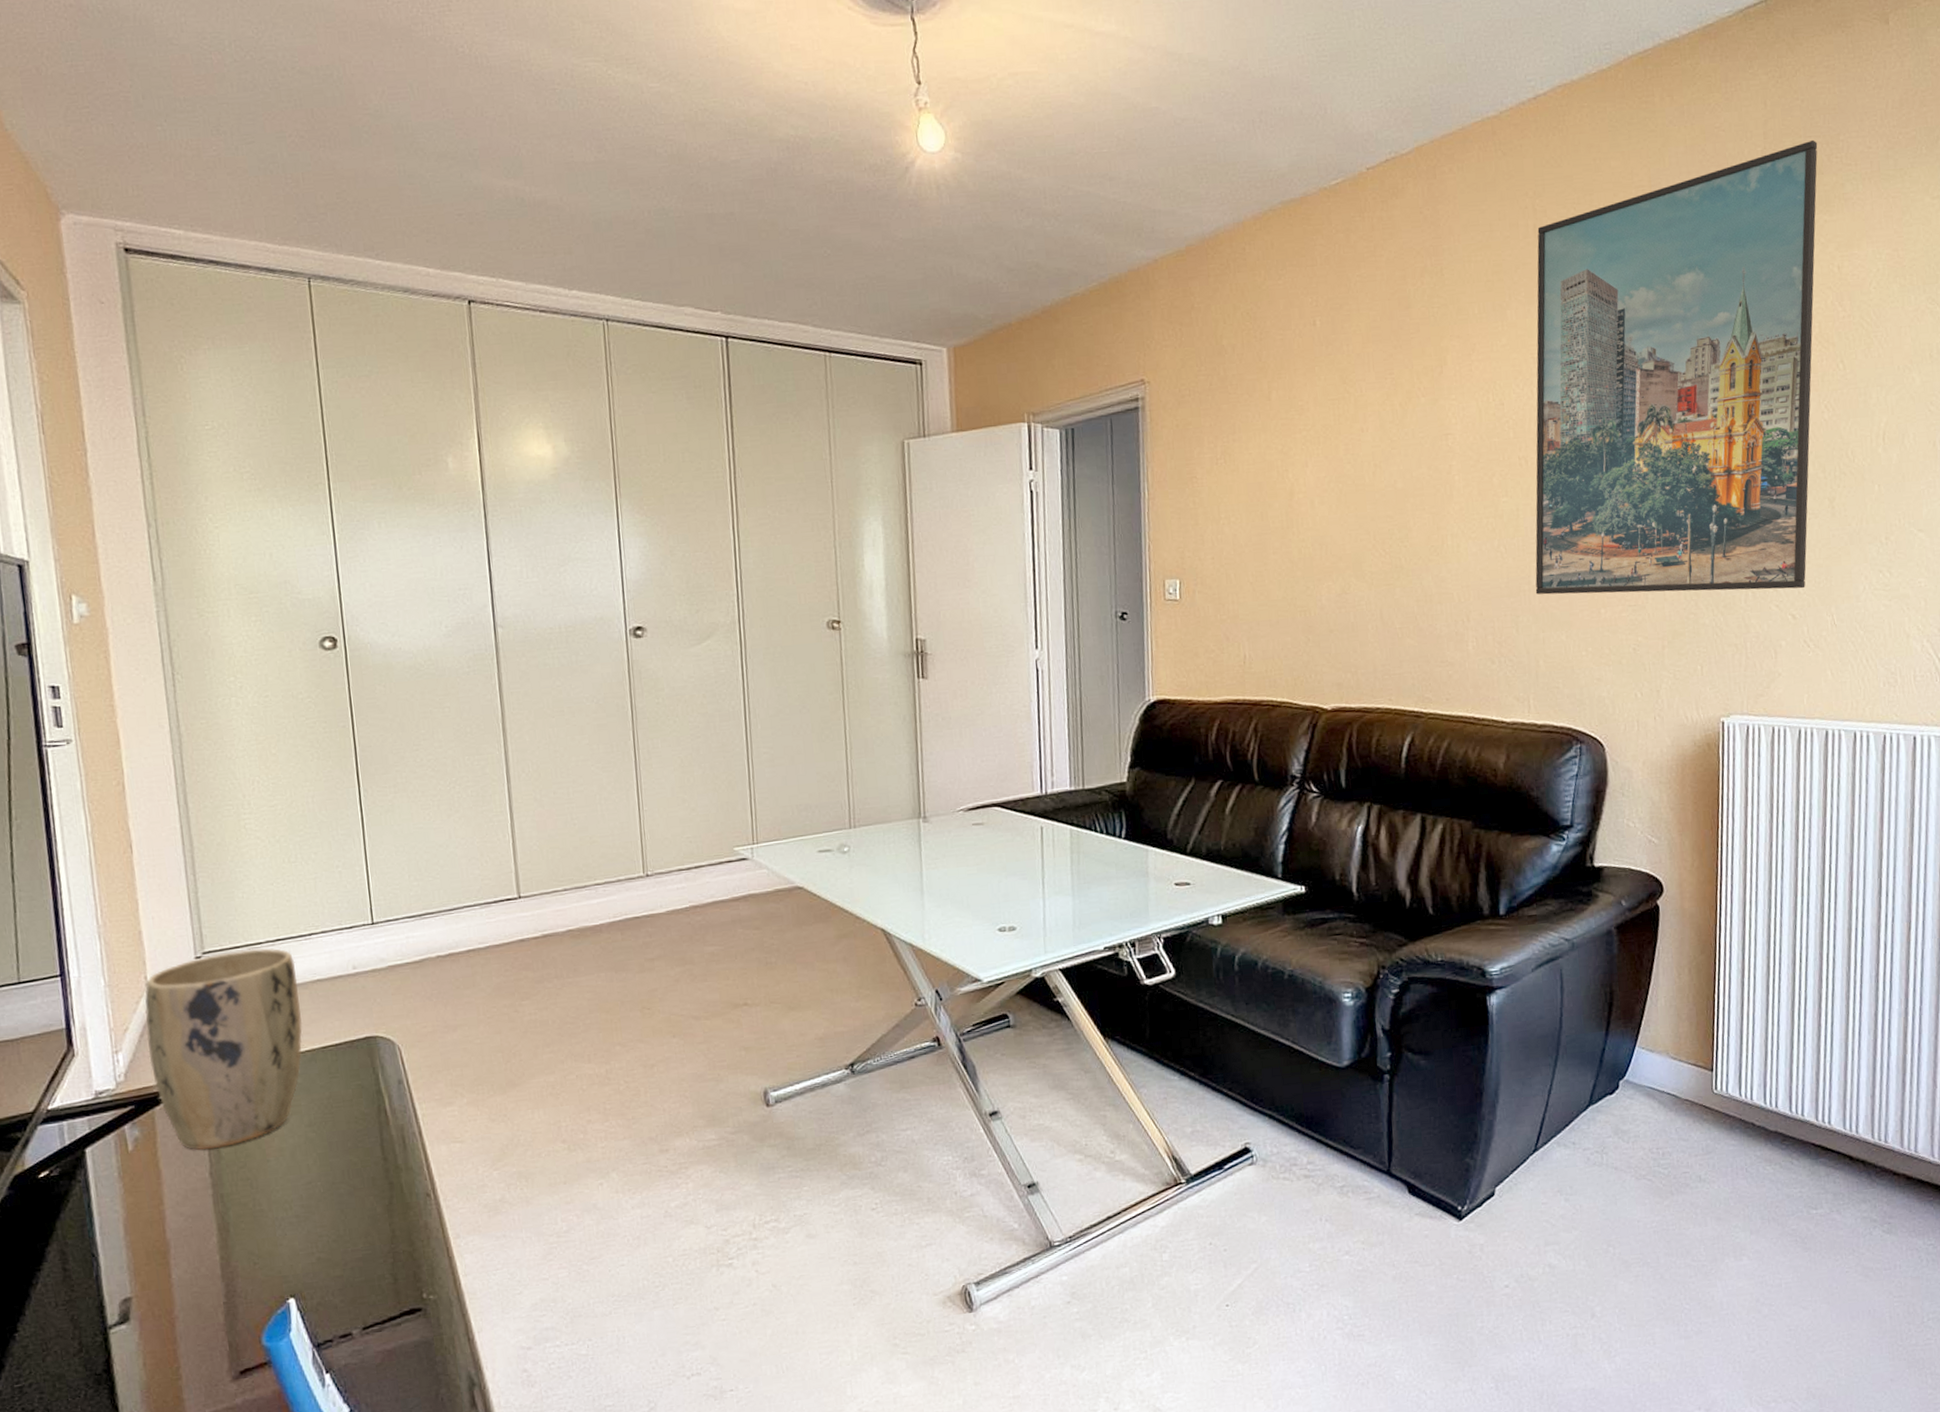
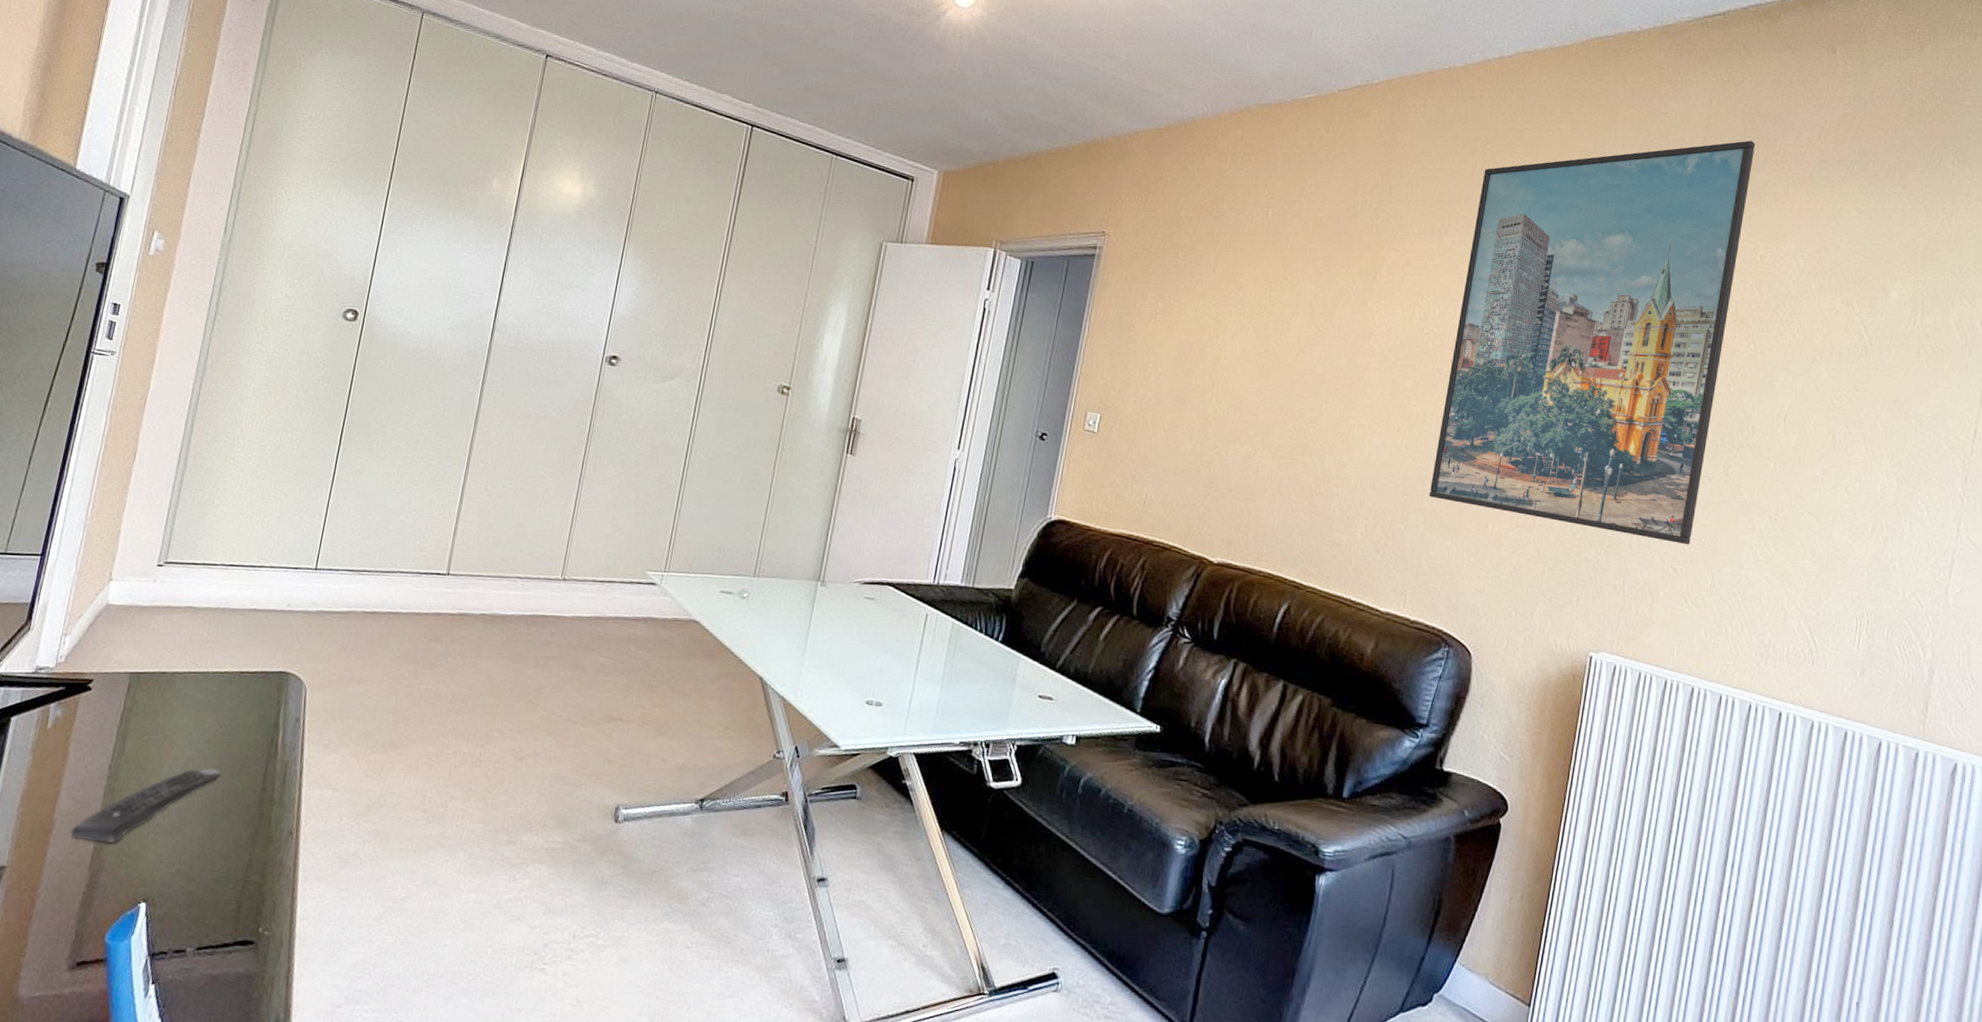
plant pot: present [144,948,302,1150] -> none [87,565,240,745]
remote control: none [190,1150,335,1253] -> present [71,768,222,843]

